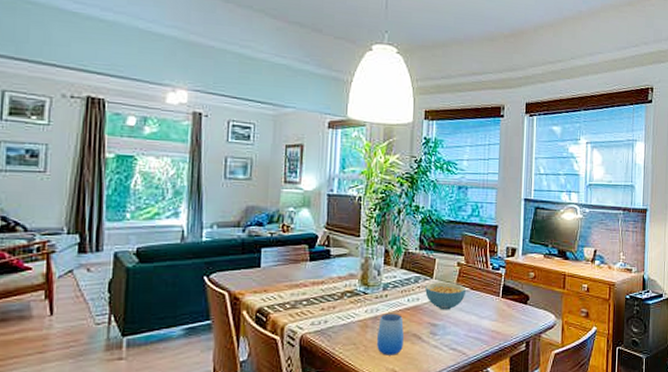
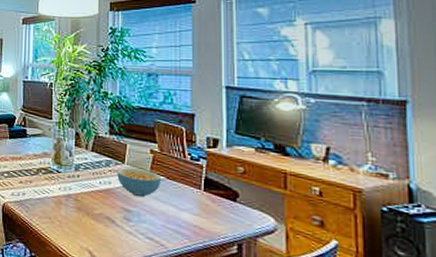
cup: present [376,313,405,355] -> none [70,193,98,235]

